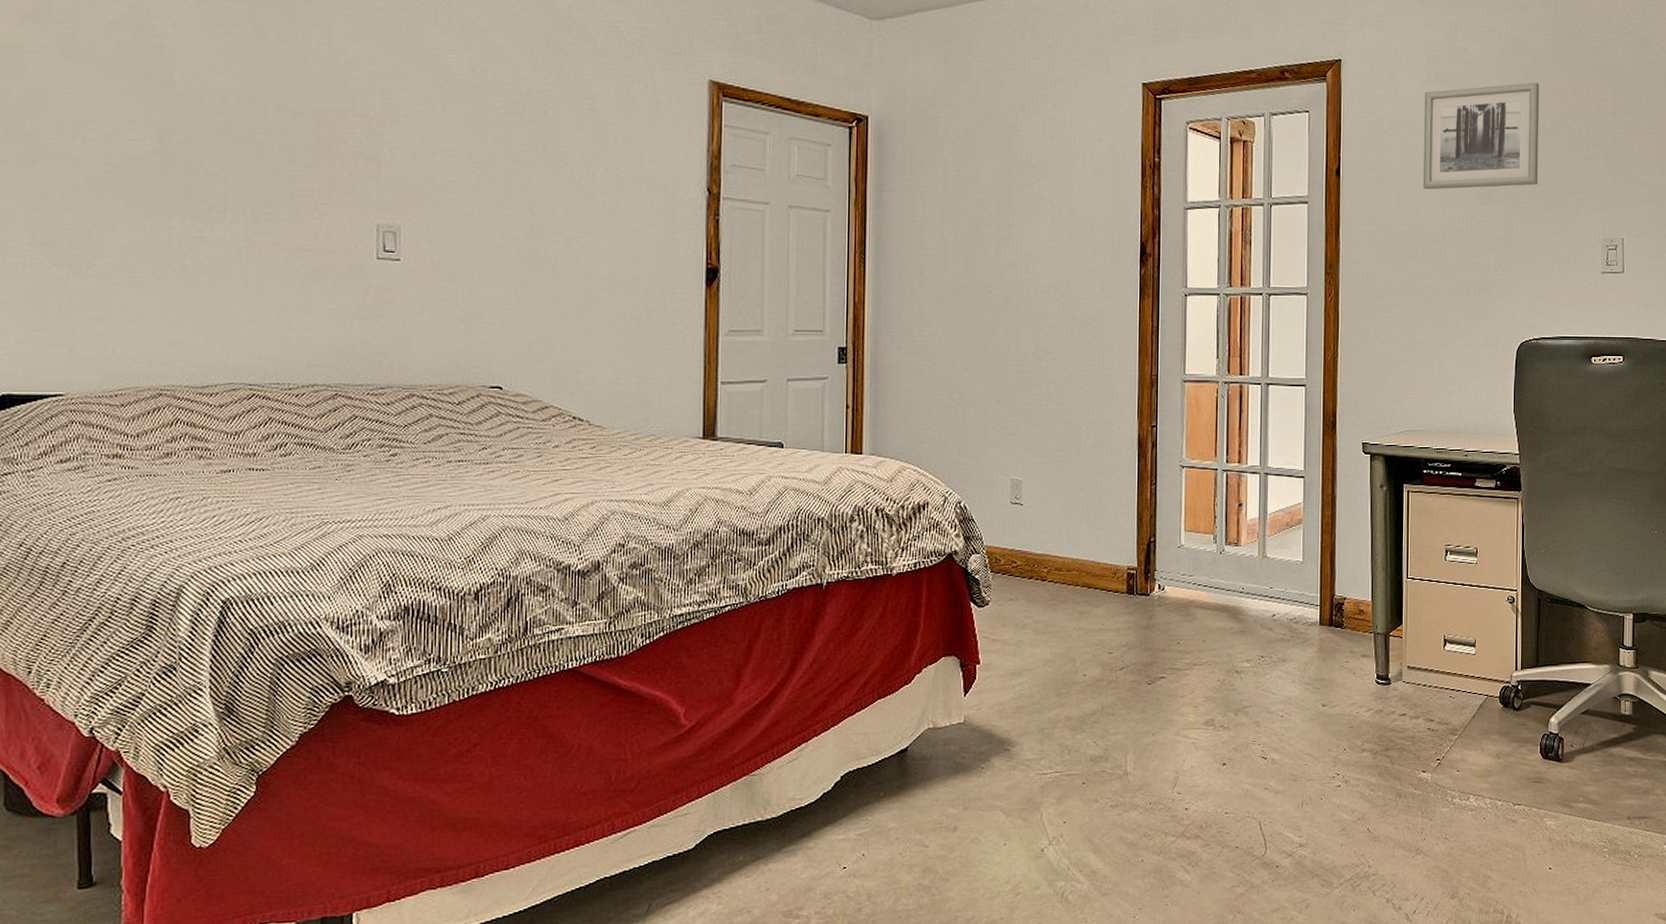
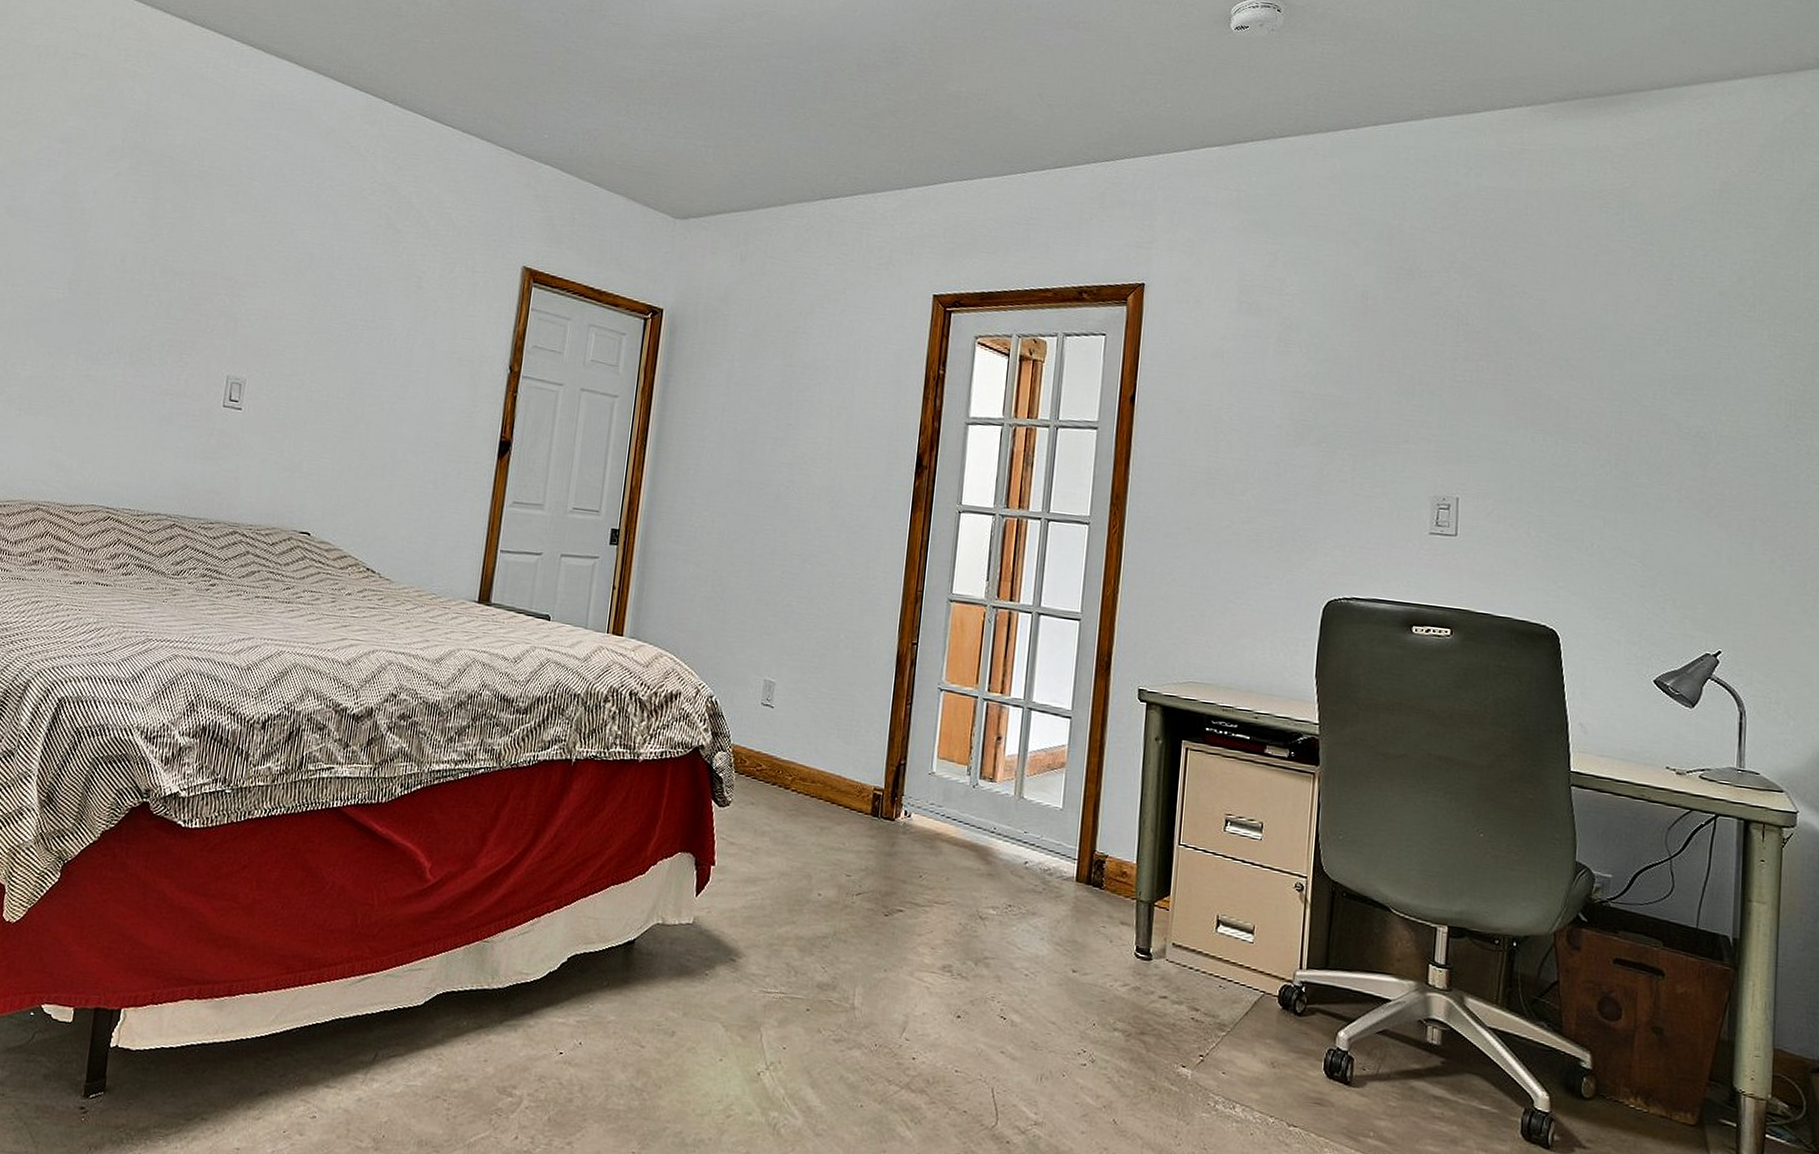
wall art: present [1422,82,1540,190] -> none [1225,320,1368,431]

